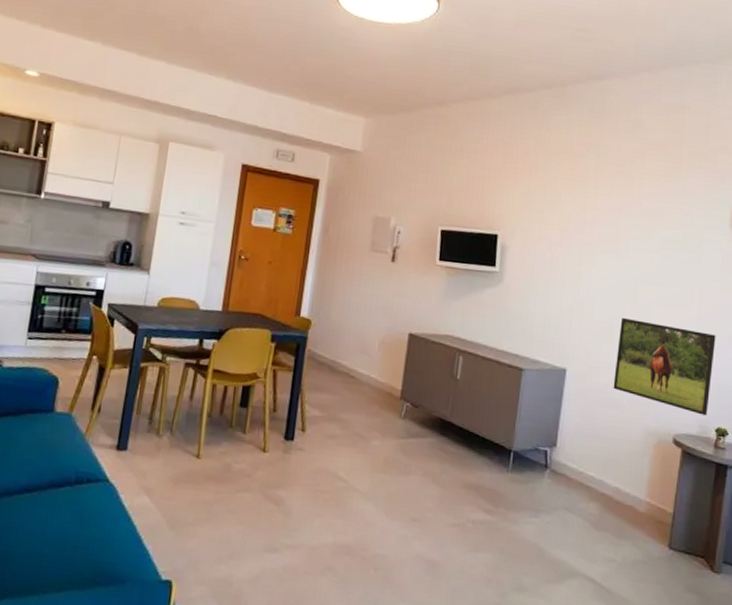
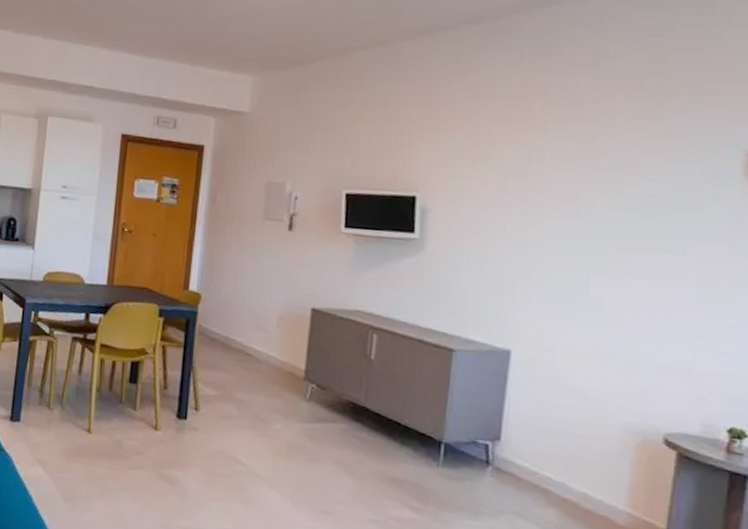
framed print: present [613,317,716,416] -> none [575,289,725,412]

